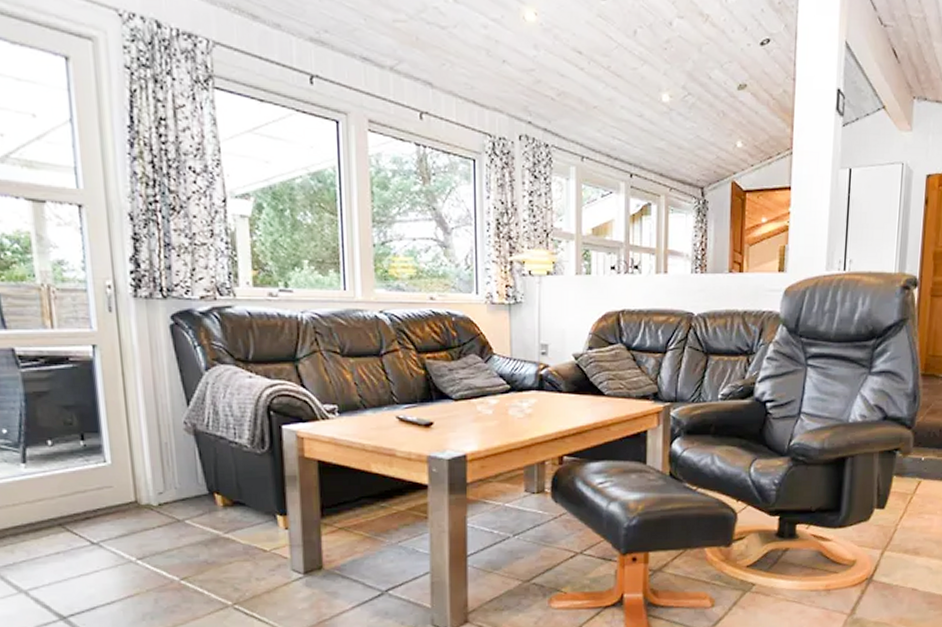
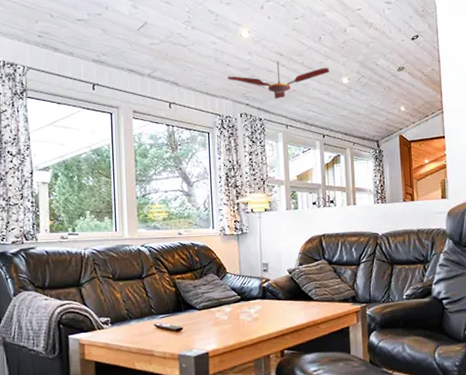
ceiling fan: none [502,61,645,119] -> present [227,61,330,100]

